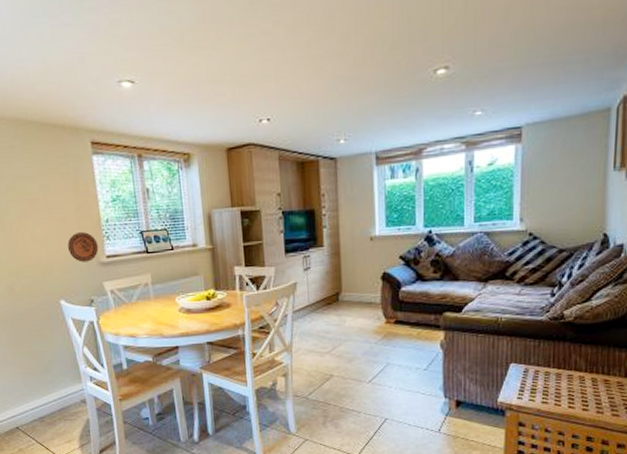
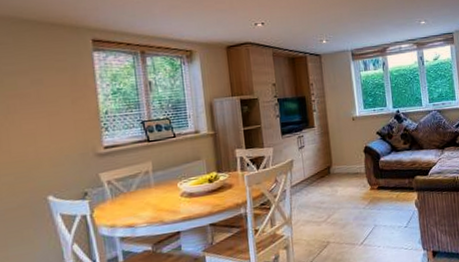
decorative plate: present [68,232,99,263] -> none [61,124,96,155]

